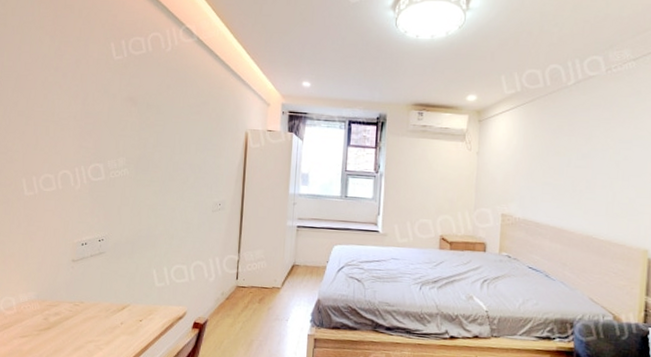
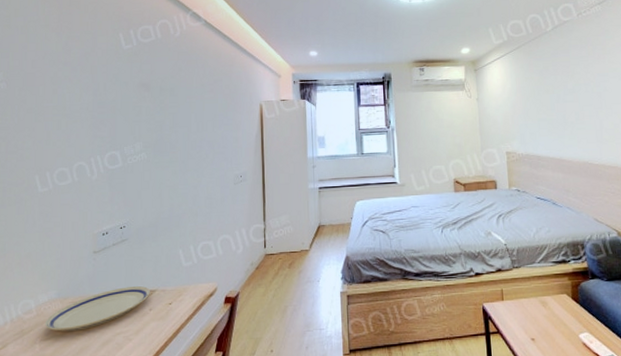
plate: none [23,298,123,333] -> present [45,286,150,332]

